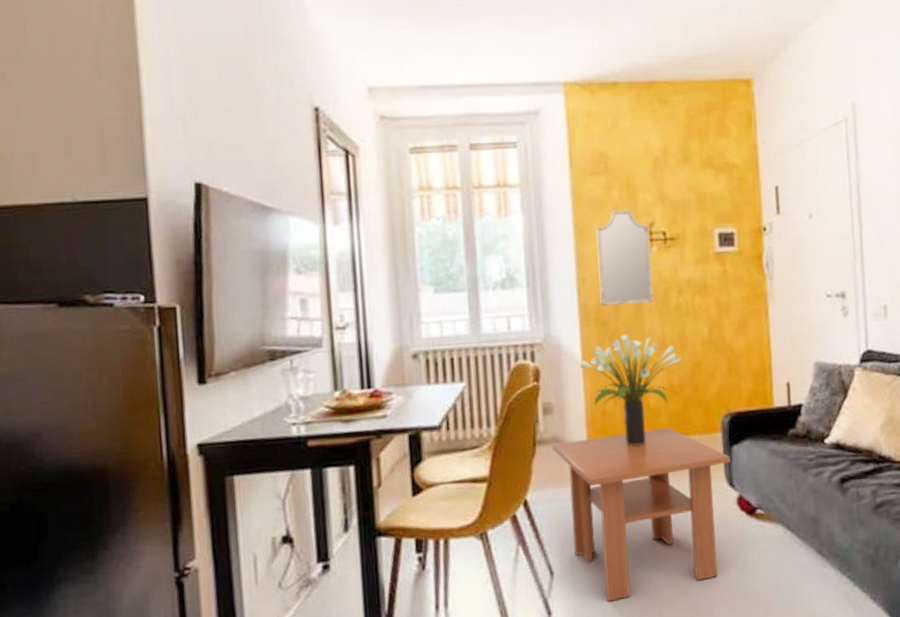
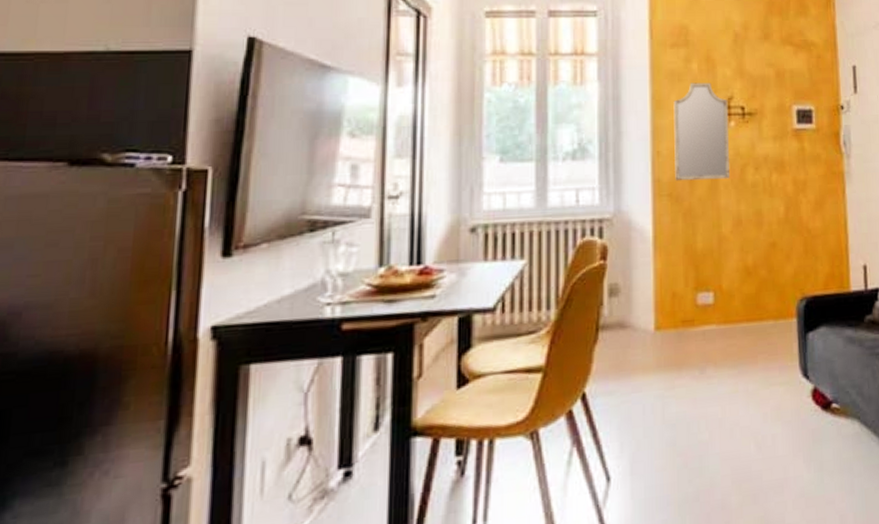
coffee table: present [552,428,730,602] -> none [617,312,805,512]
potted plant: present [580,334,682,447] -> none [650,210,757,333]

